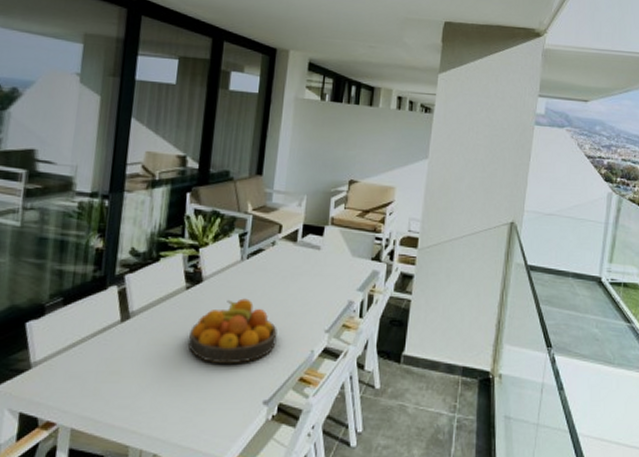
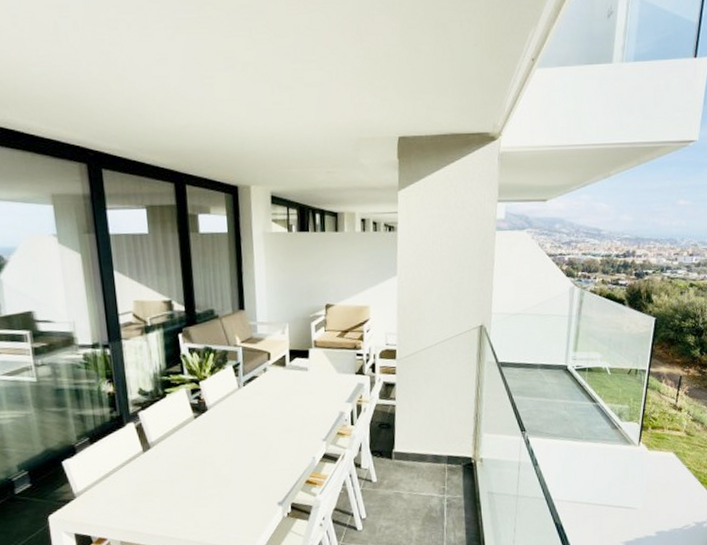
fruit bowl: present [187,298,277,363] -> none [204,420,281,477]

